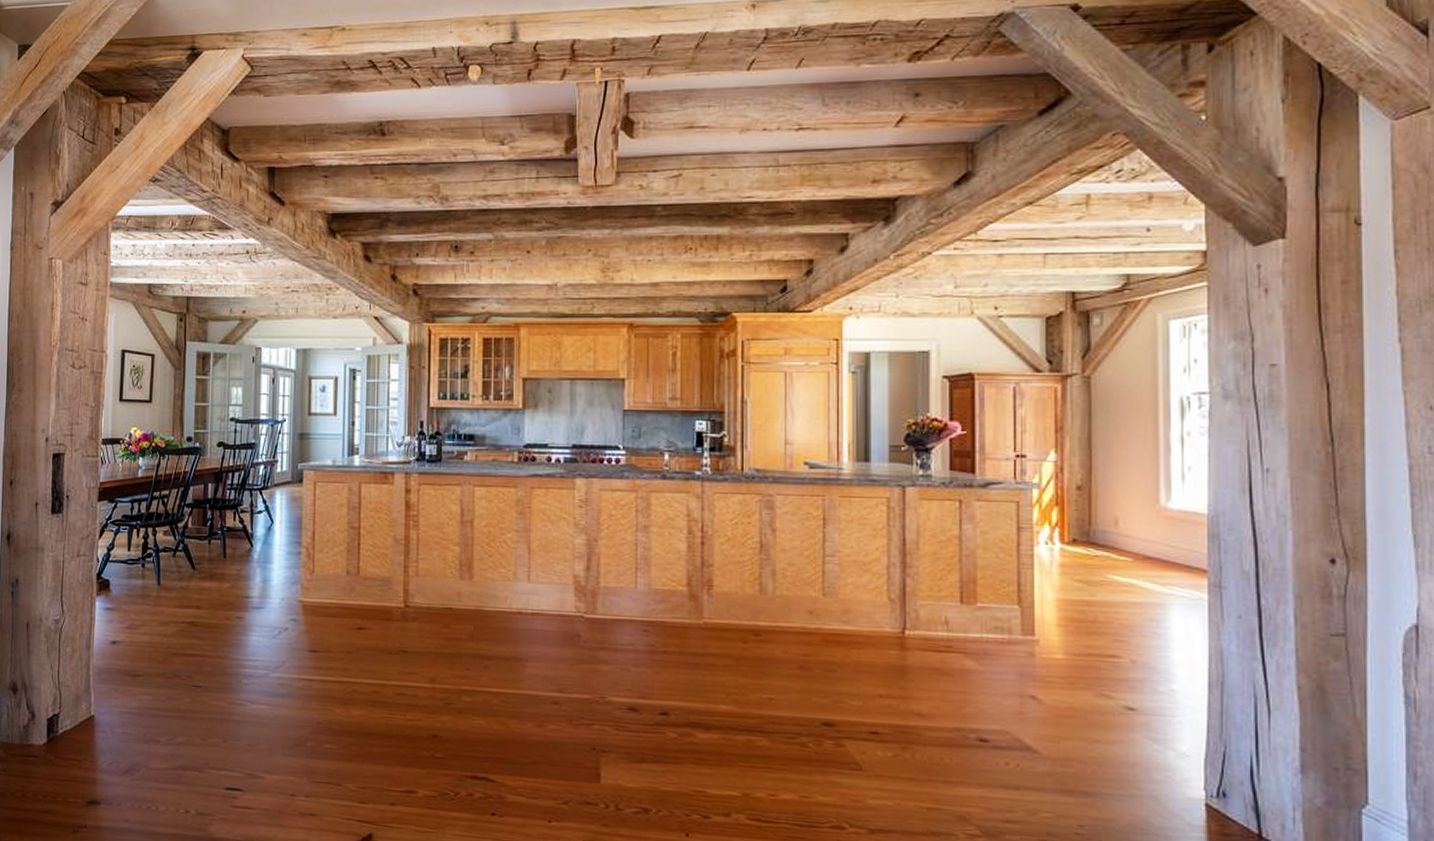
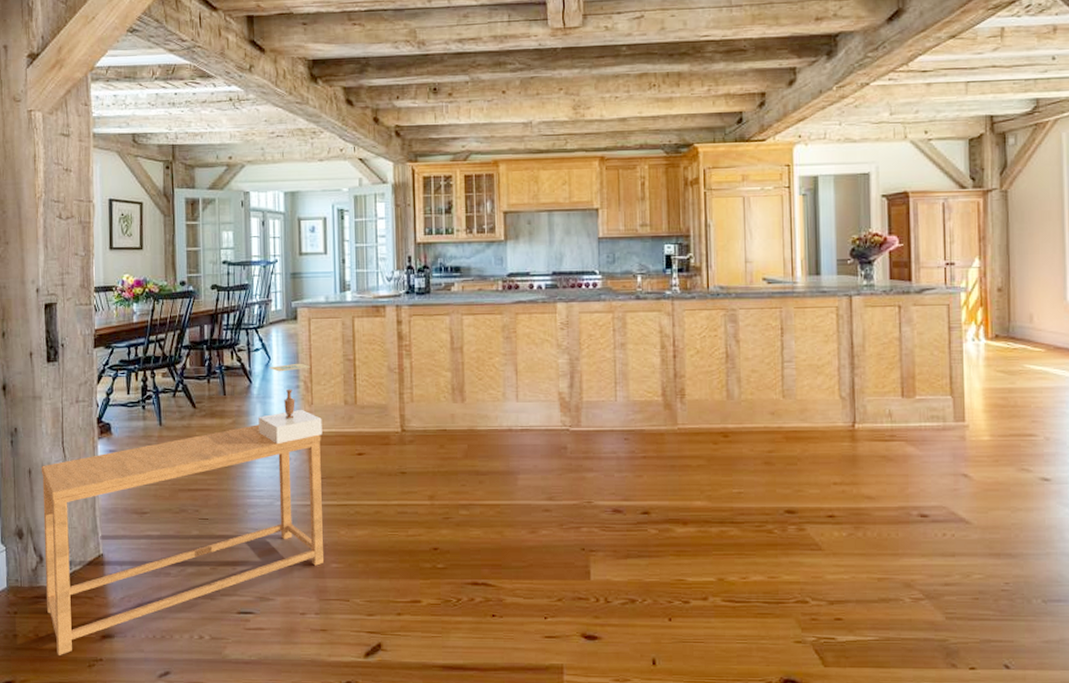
side table: none [36,590,321,819] -> present [41,424,323,656]
vase: none [257,528,323,613] -> present [258,363,322,445]

